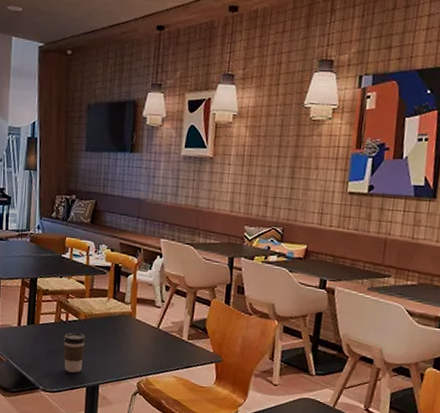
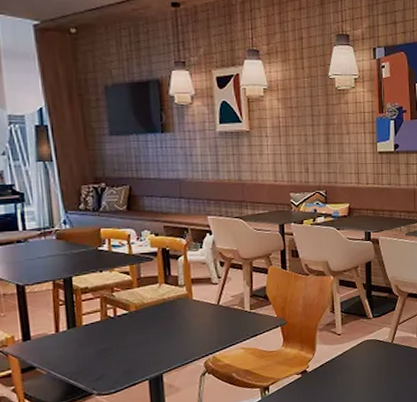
coffee cup: present [63,332,87,373] -> none [113,326,142,369]

